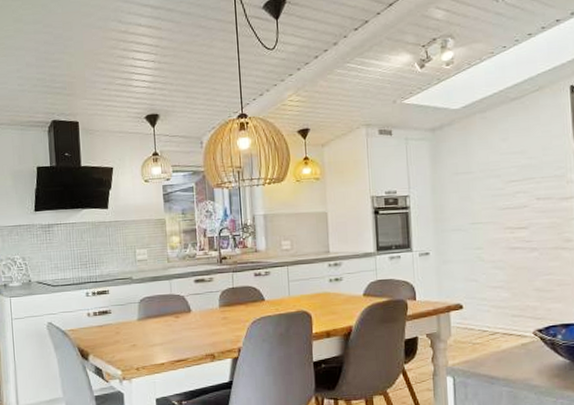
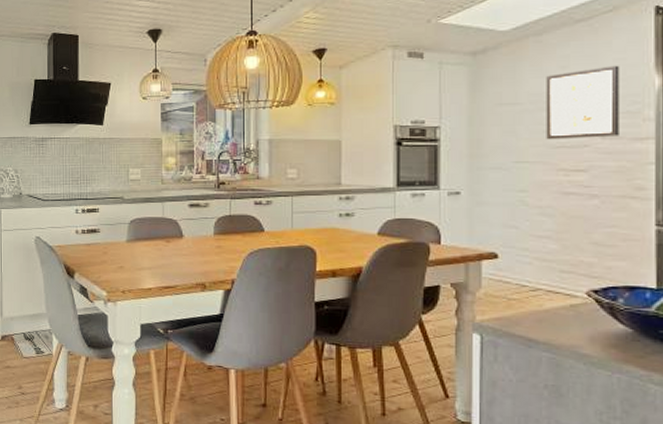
wall art: none [491,136,550,203] -> present [546,65,620,140]

